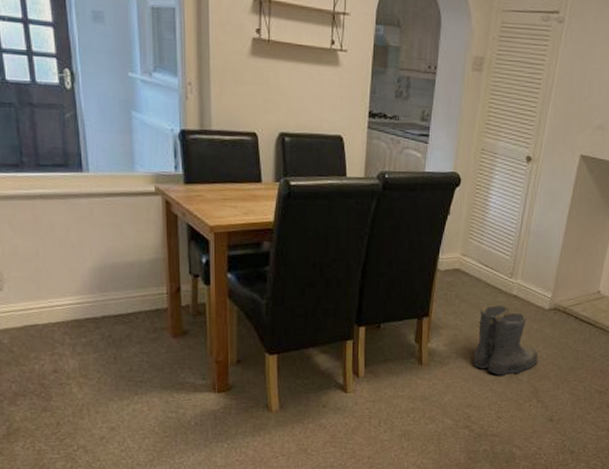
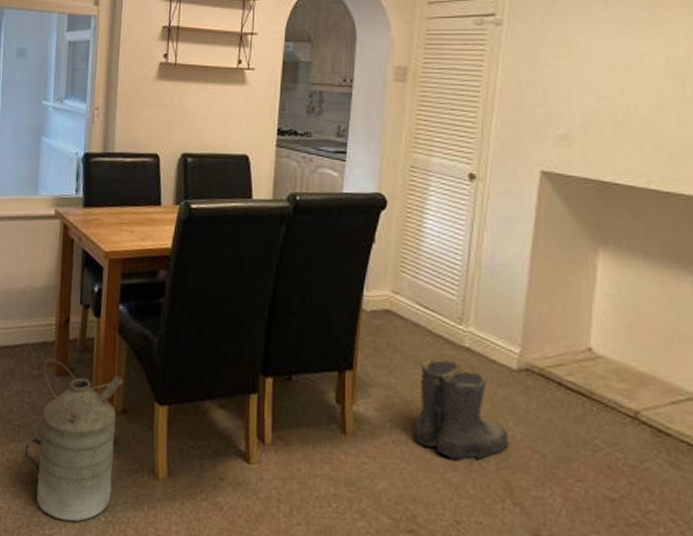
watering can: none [148,323,236,451] -> present [24,358,124,522]

